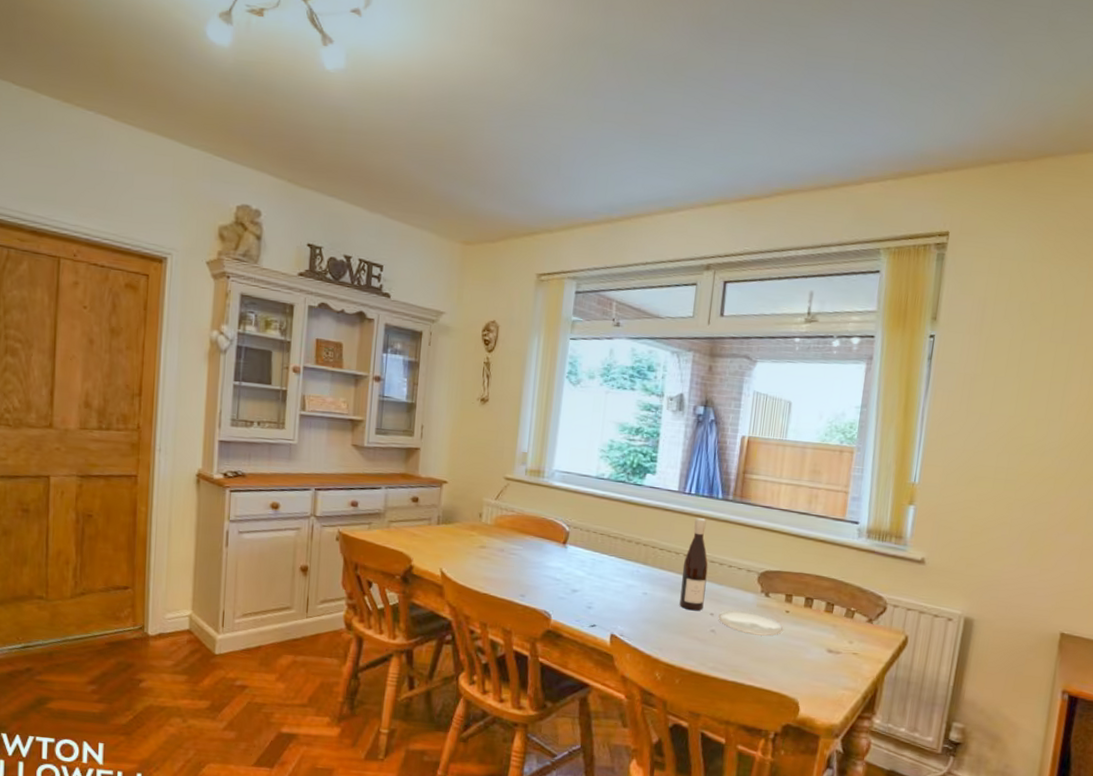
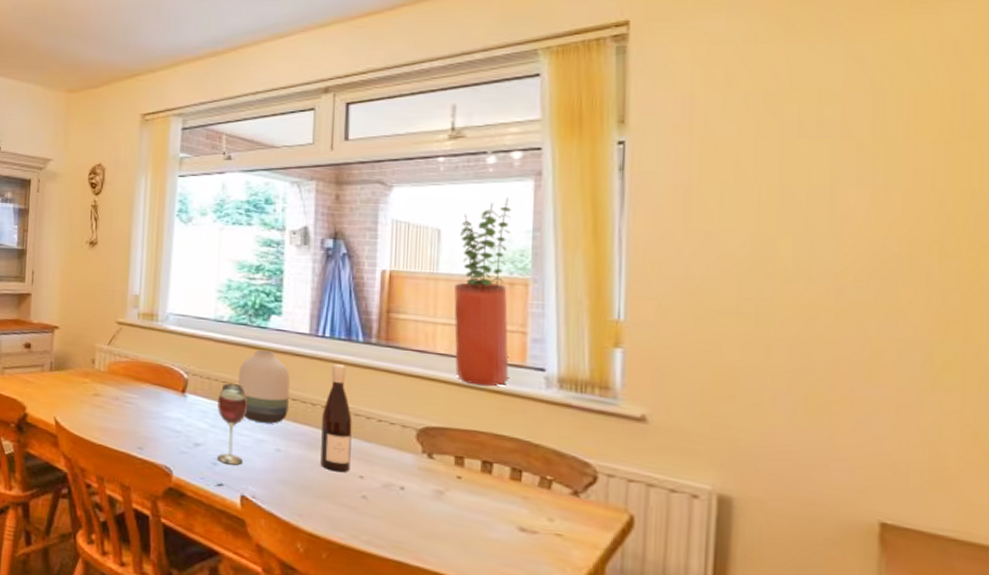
wineglass: none [592,535,622,608] -> present [217,383,248,465]
vase: none [613,505,659,571] -> present [237,349,290,424]
plate: present [718,610,784,636] -> none [370,472,456,507]
vase: none [792,376,847,537] -> present [454,197,512,387]

